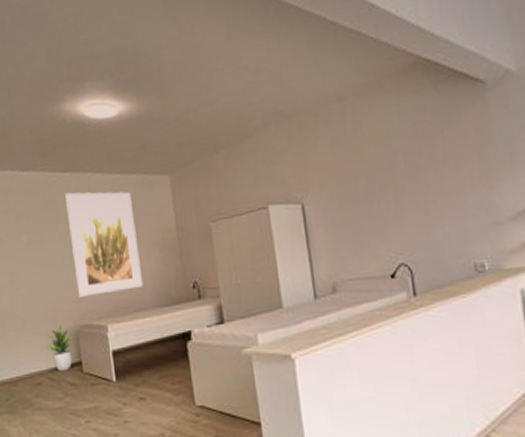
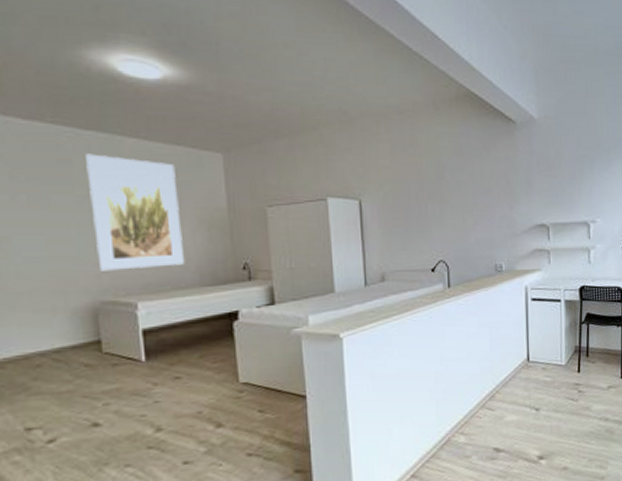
potted plant: present [46,325,73,372] -> none [50,301,89,352]

